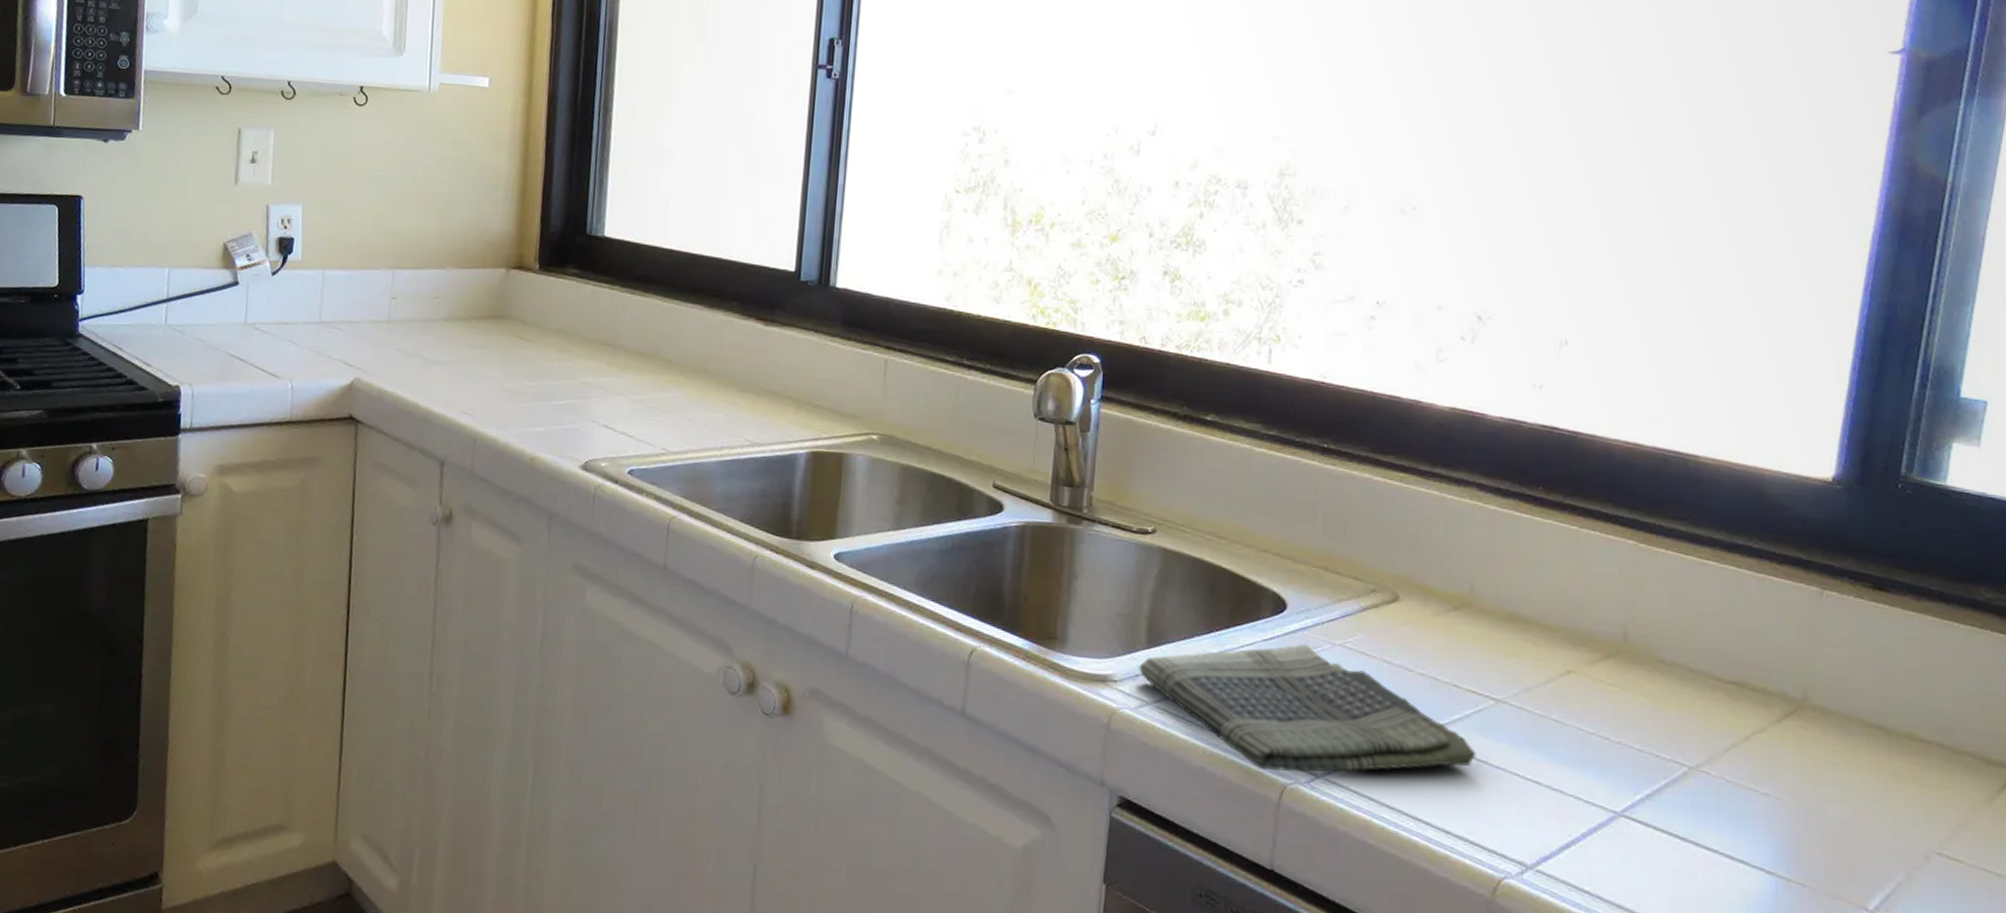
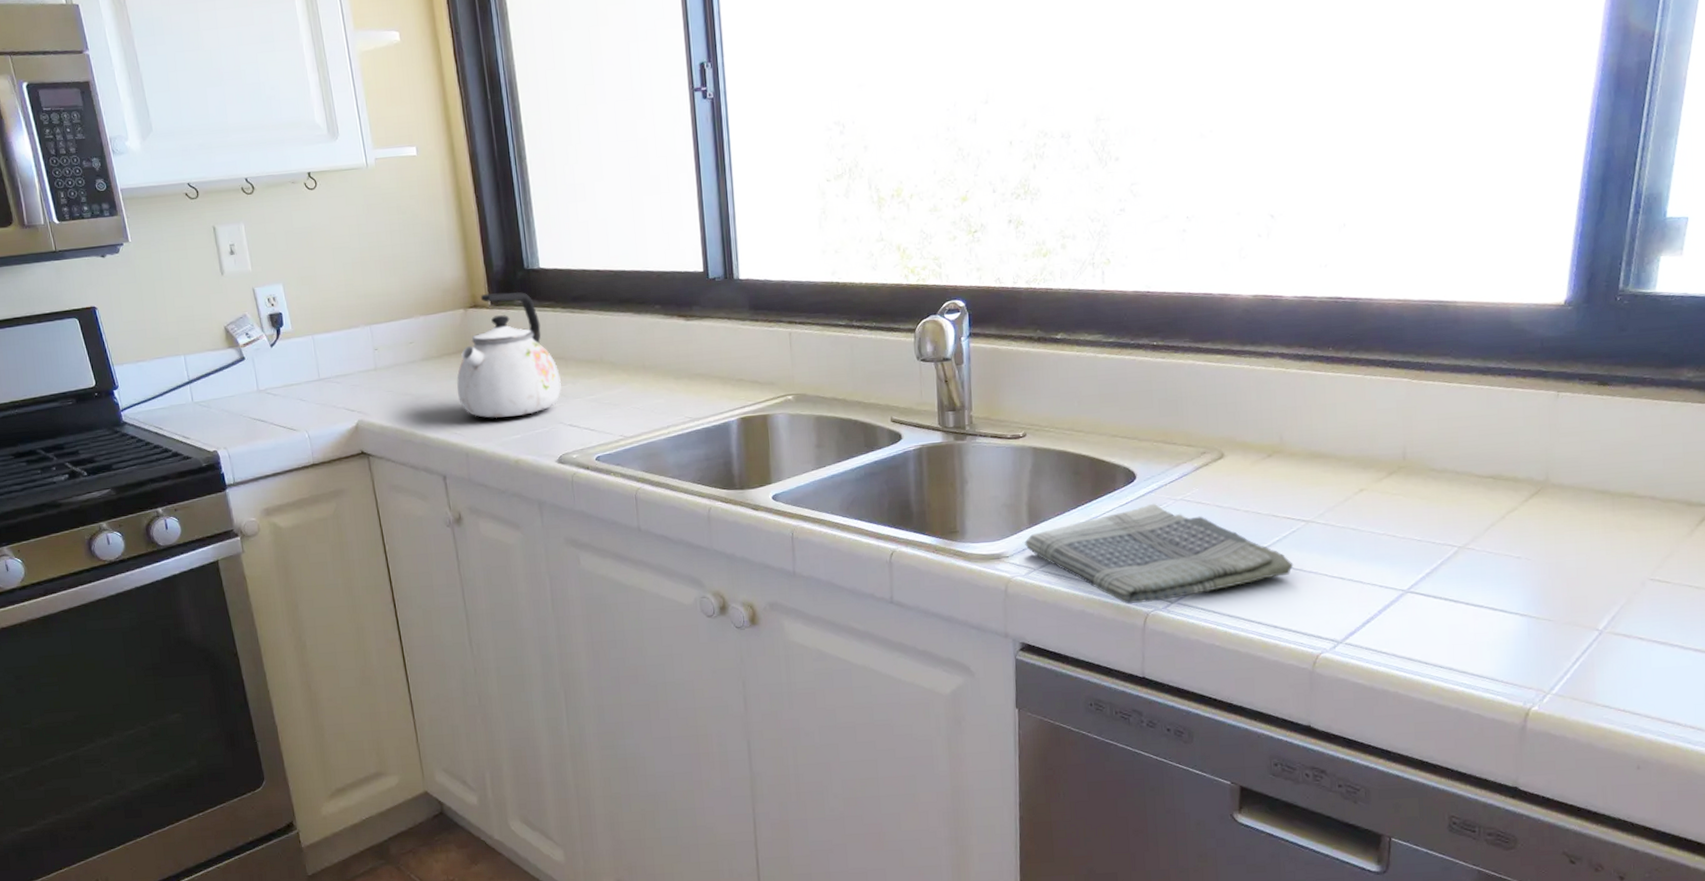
kettle: none [478,255,604,405] -> present [457,292,561,419]

